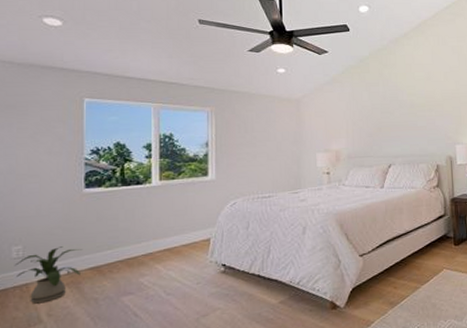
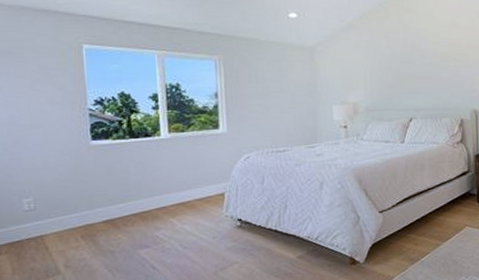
house plant: present [14,246,82,304] -> none [26,199,95,256]

